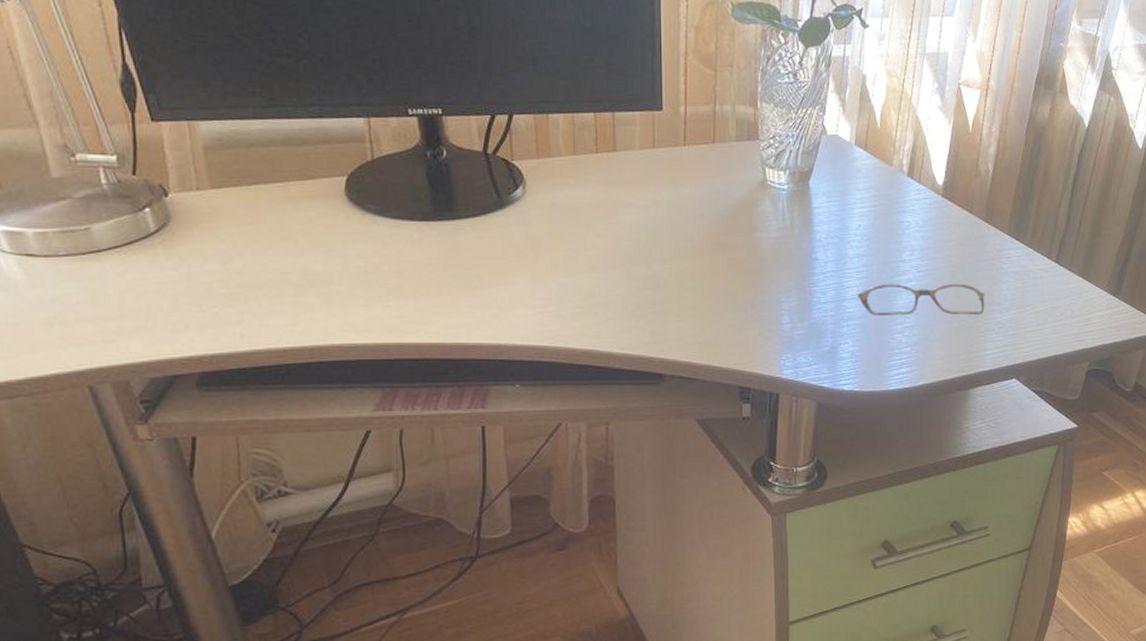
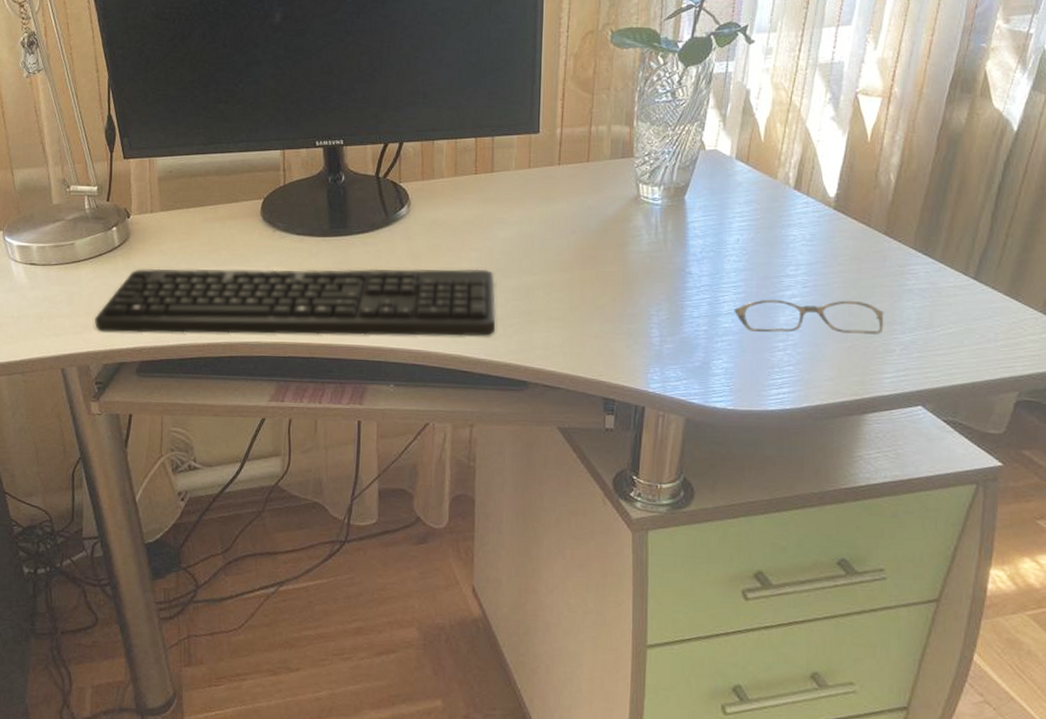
computer keyboard: none [130,256,627,338] -> present [94,268,496,336]

